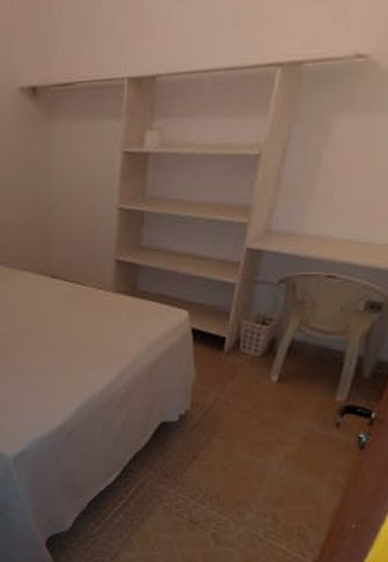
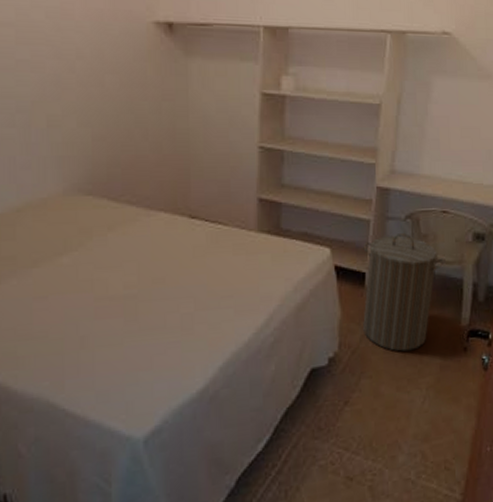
laundry hamper: none [218,299,325,419] -> present [363,233,445,352]

